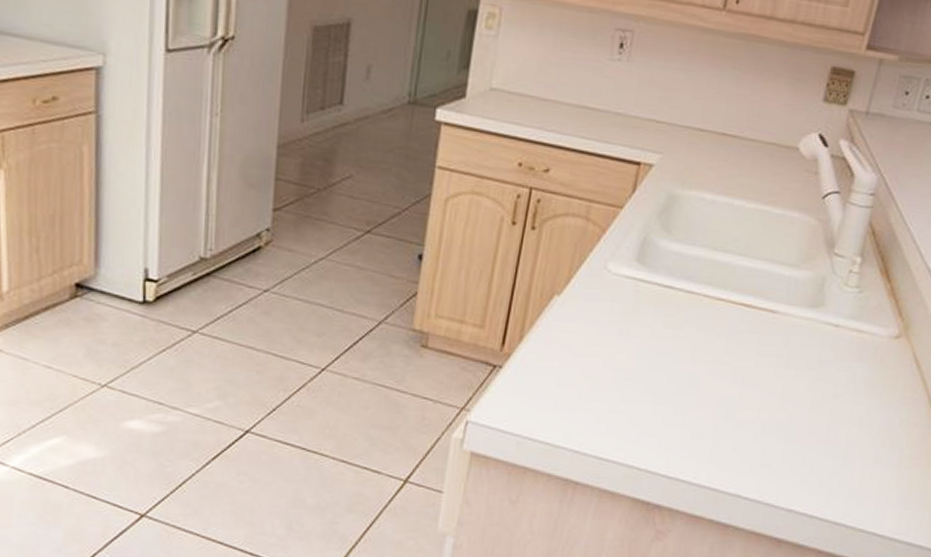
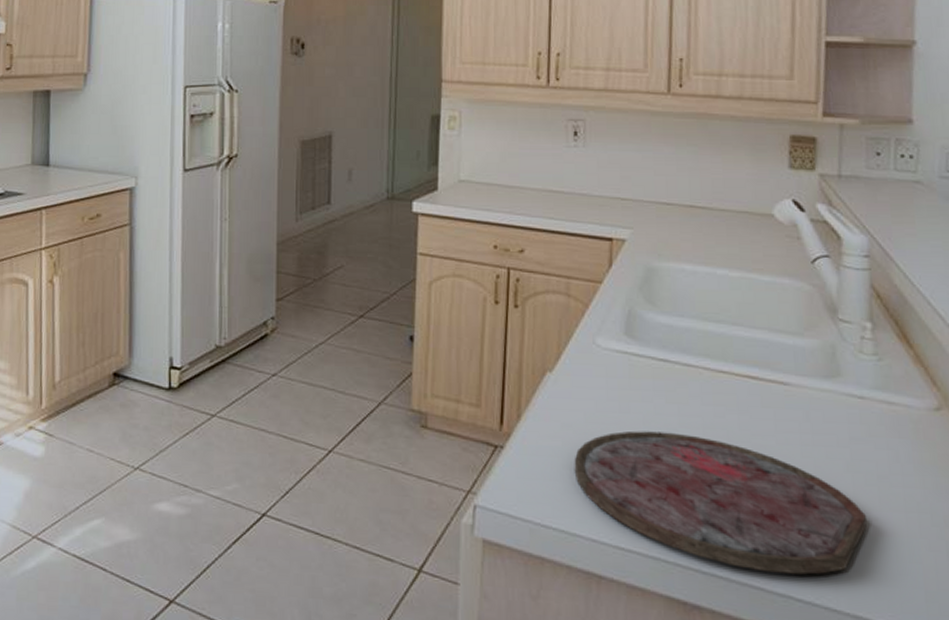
cutting board: none [567,352,816,477] -> present [574,430,867,575]

